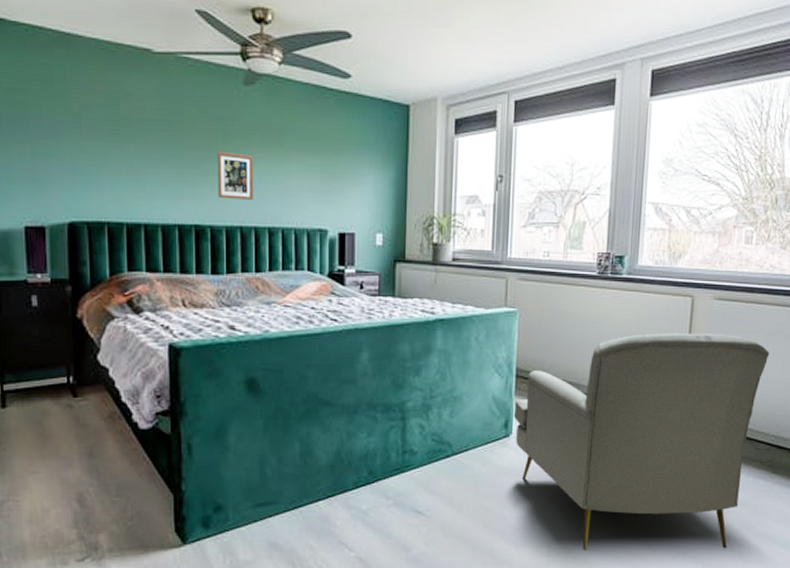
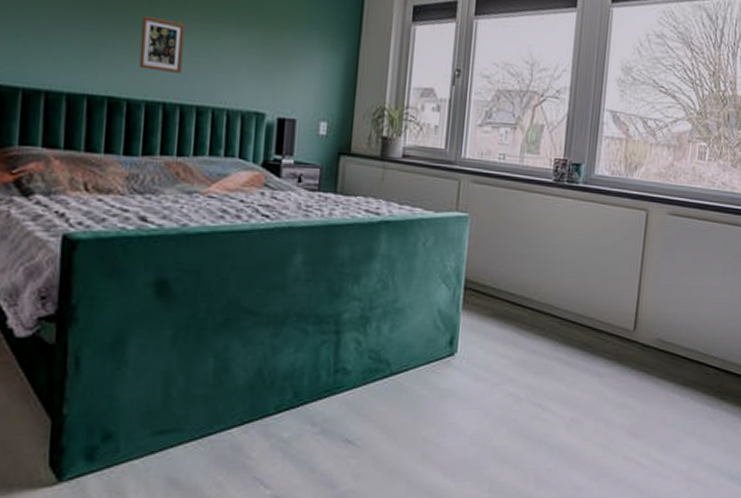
armchair: present [513,333,770,550] -> none [459,247,720,485]

